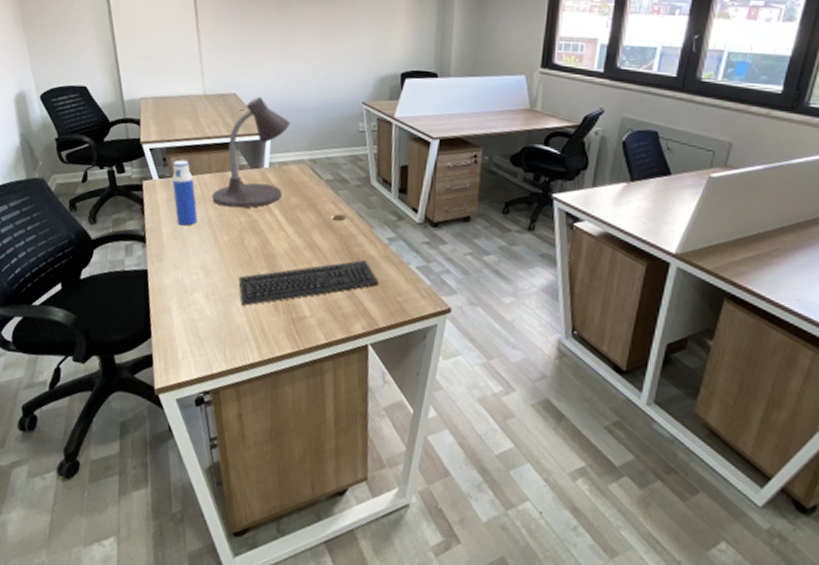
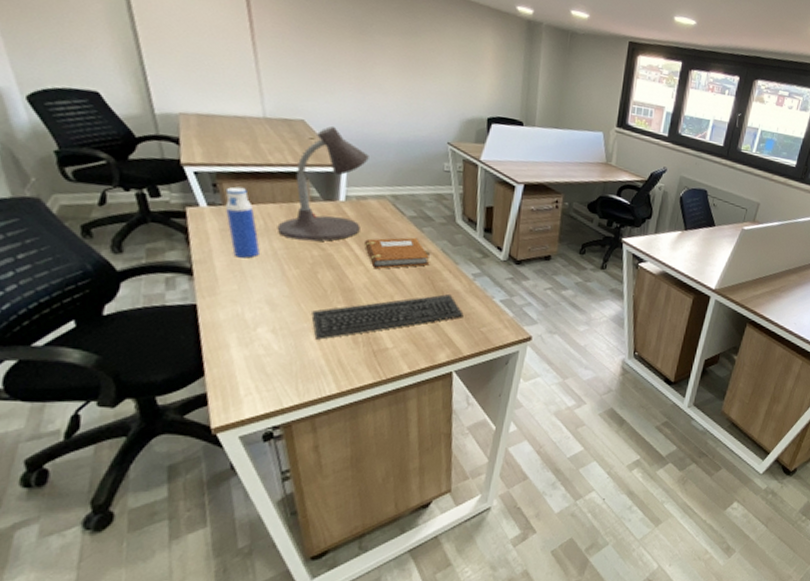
notebook: none [284,201,346,234] -> present [363,237,430,269]

